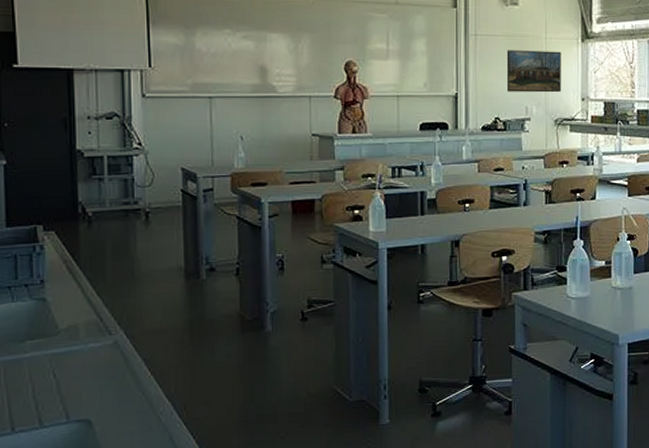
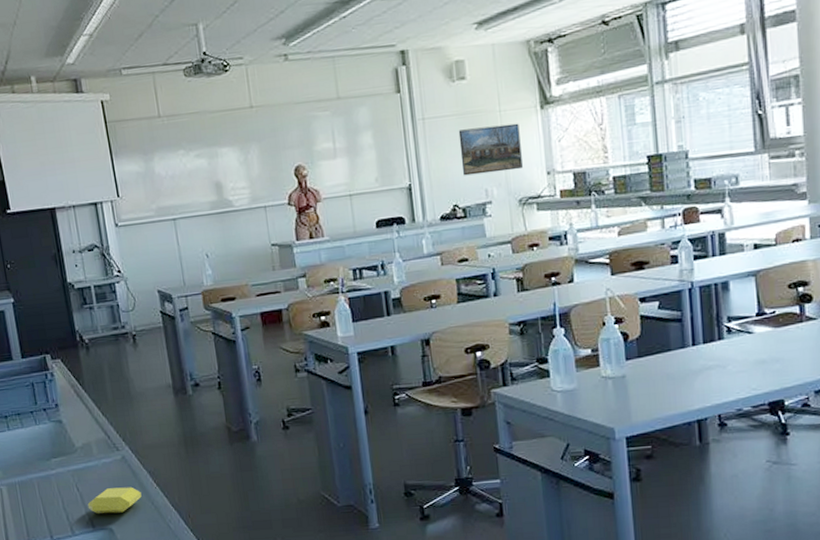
soap bar: none [64,375,132,404] -> present [87,487,142,514]

